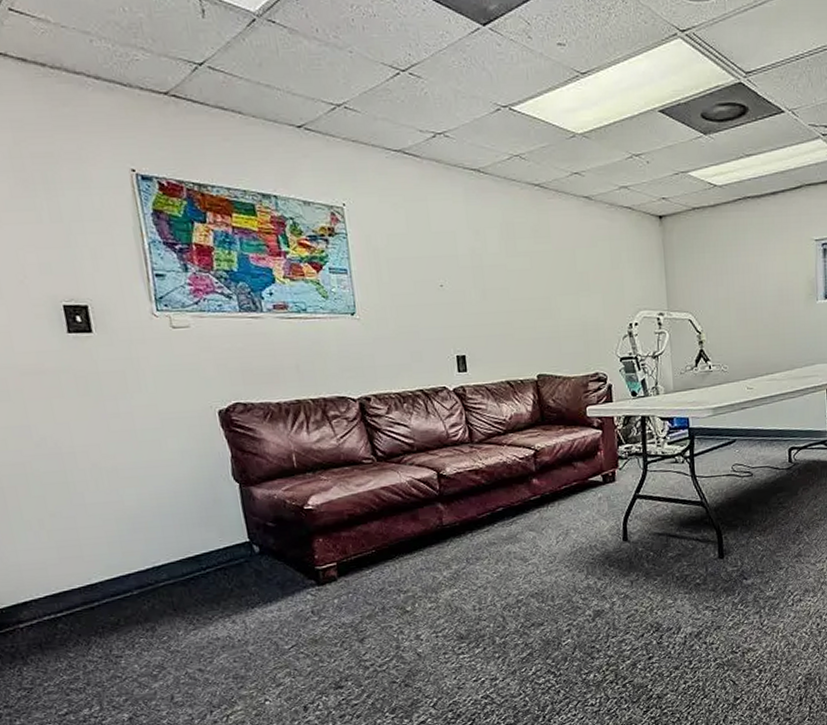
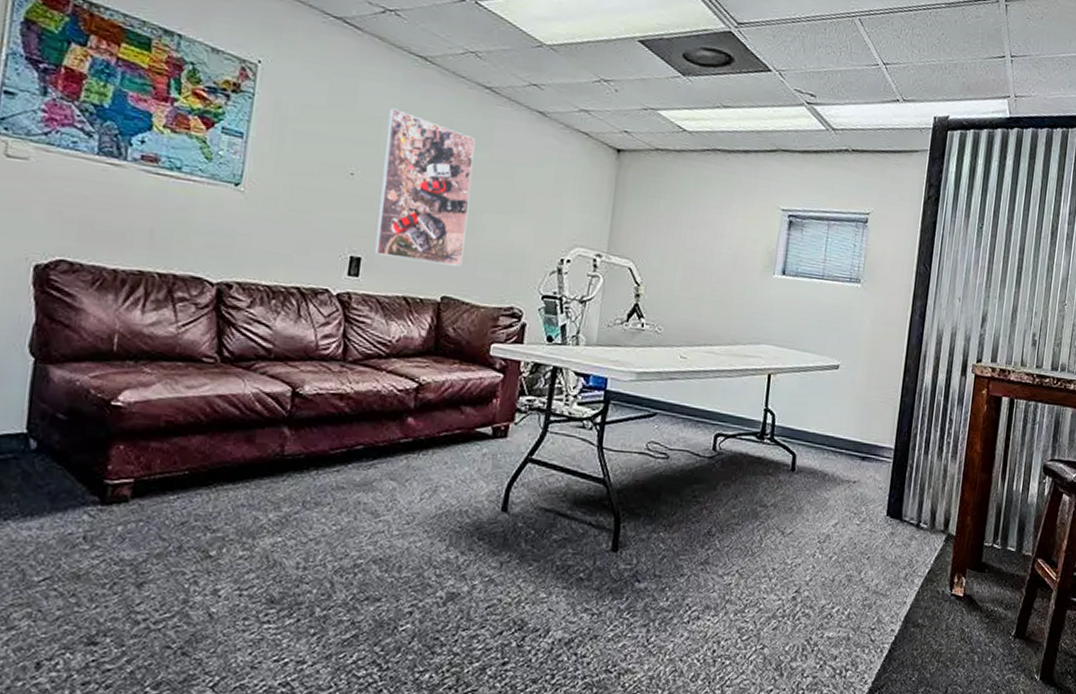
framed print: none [459,221,548,350] -> present [374,108,476,267]

